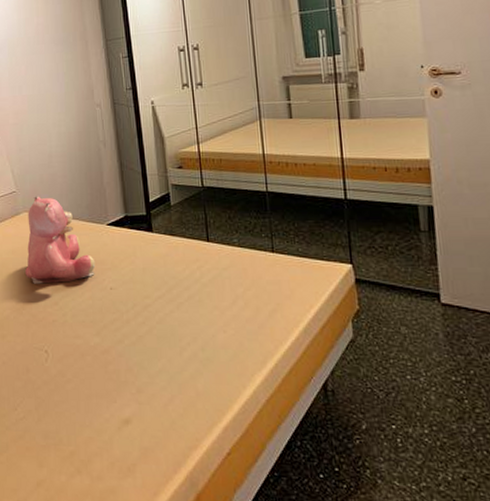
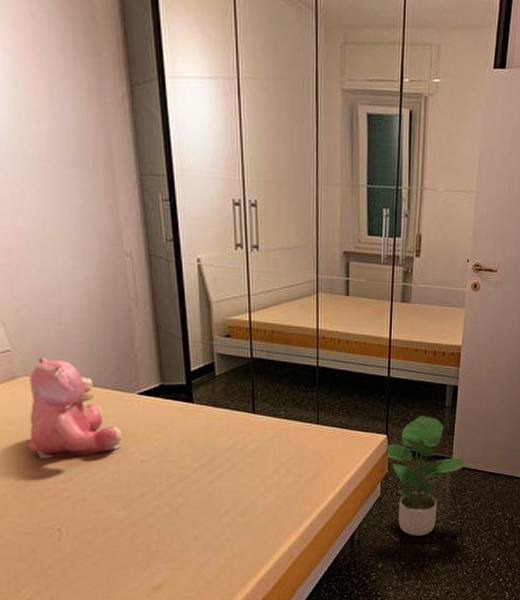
potted plant: none [350,242,463,393] -> present [384,416,468,536]

